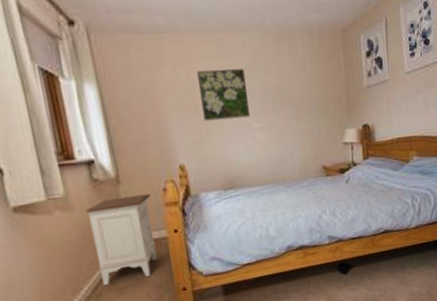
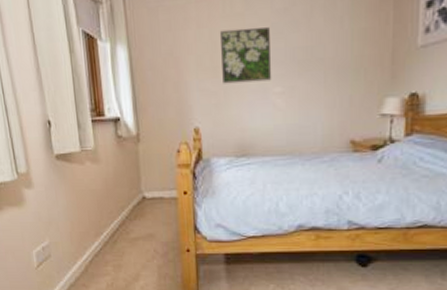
nightstand: present [86,193,157,285] -> none [110,153,166,234]

